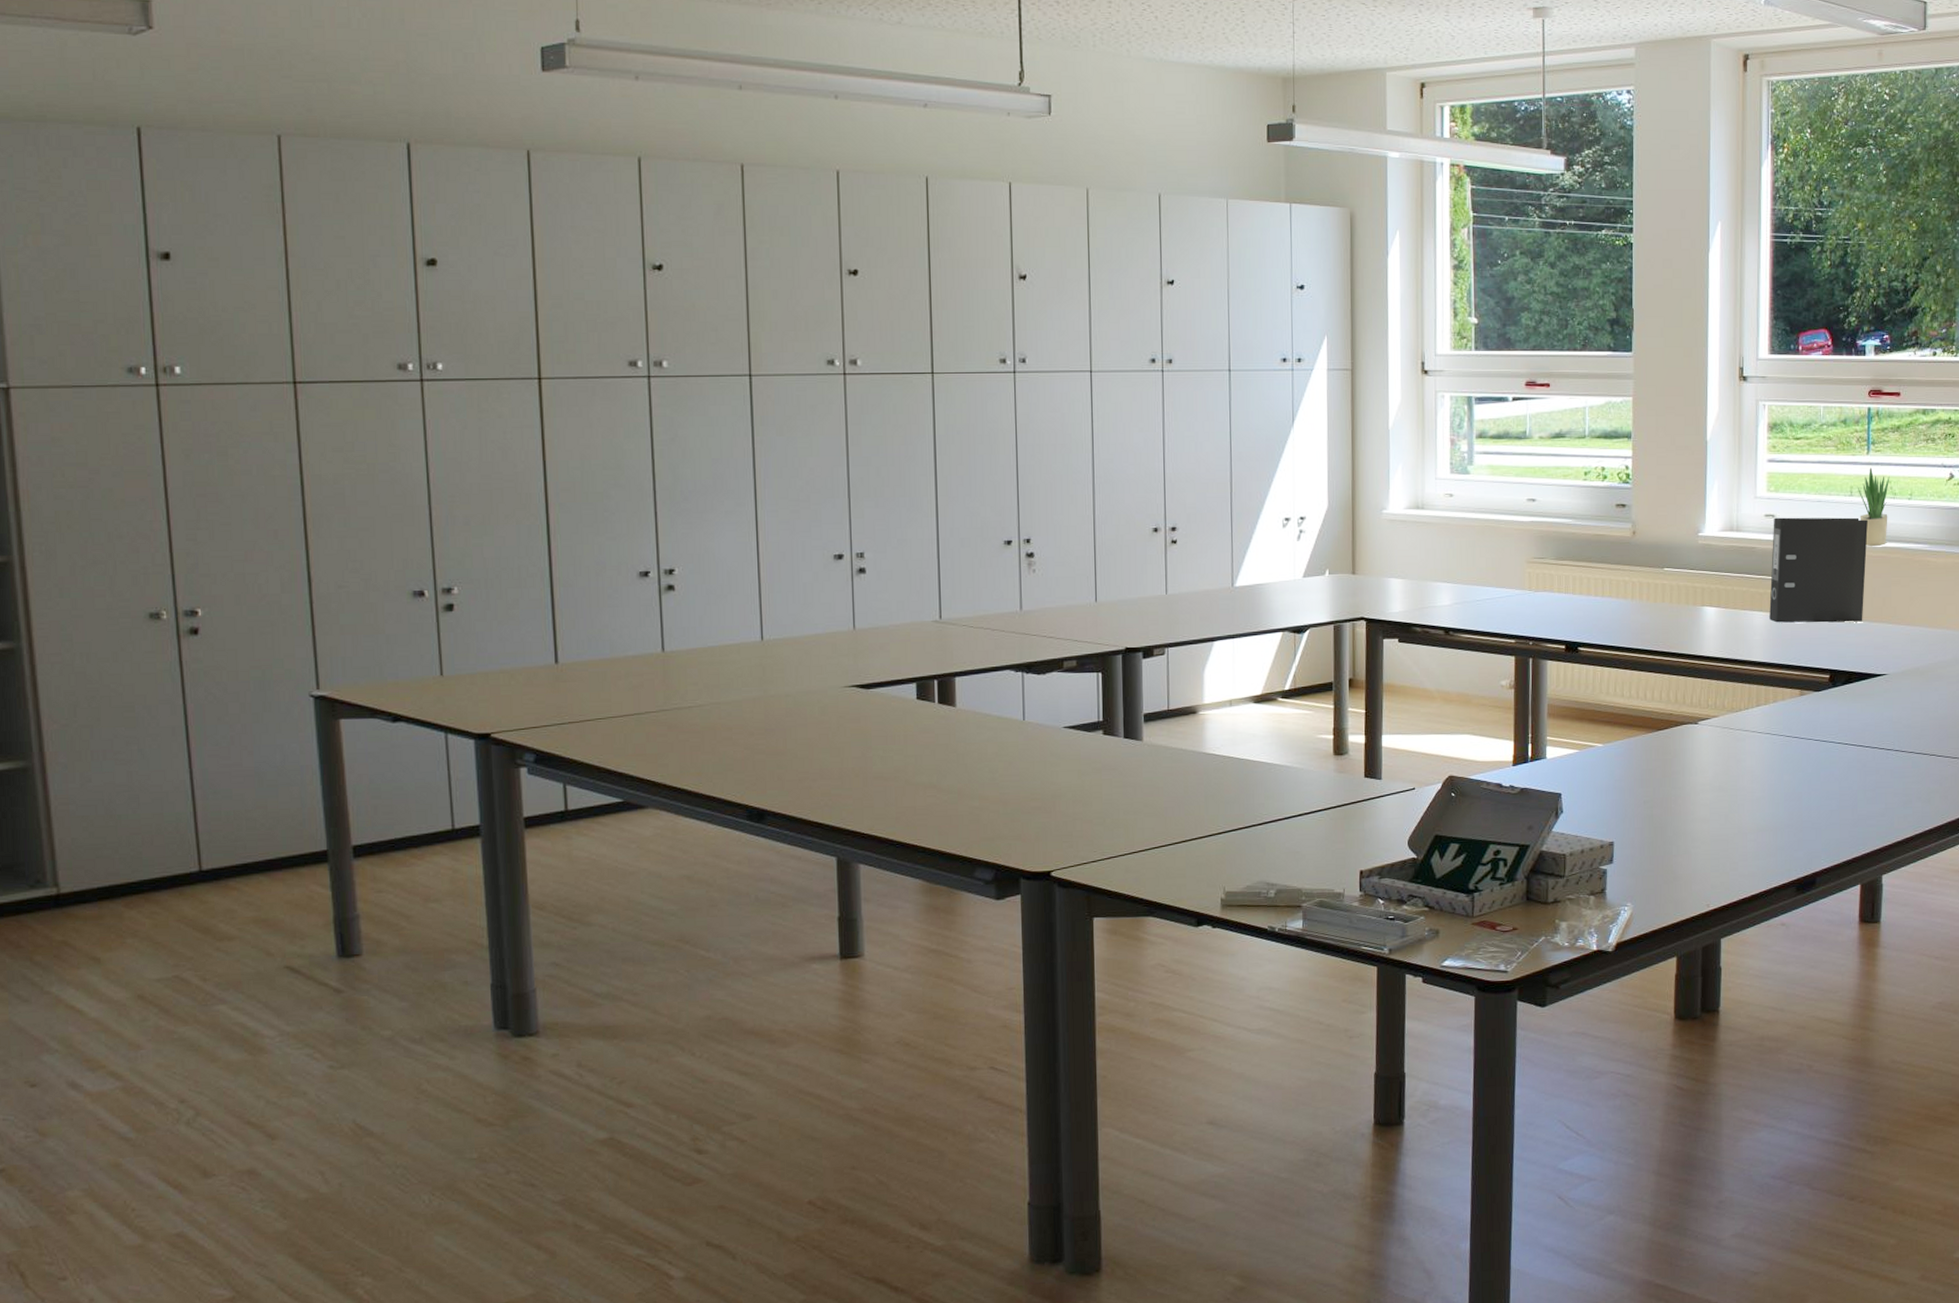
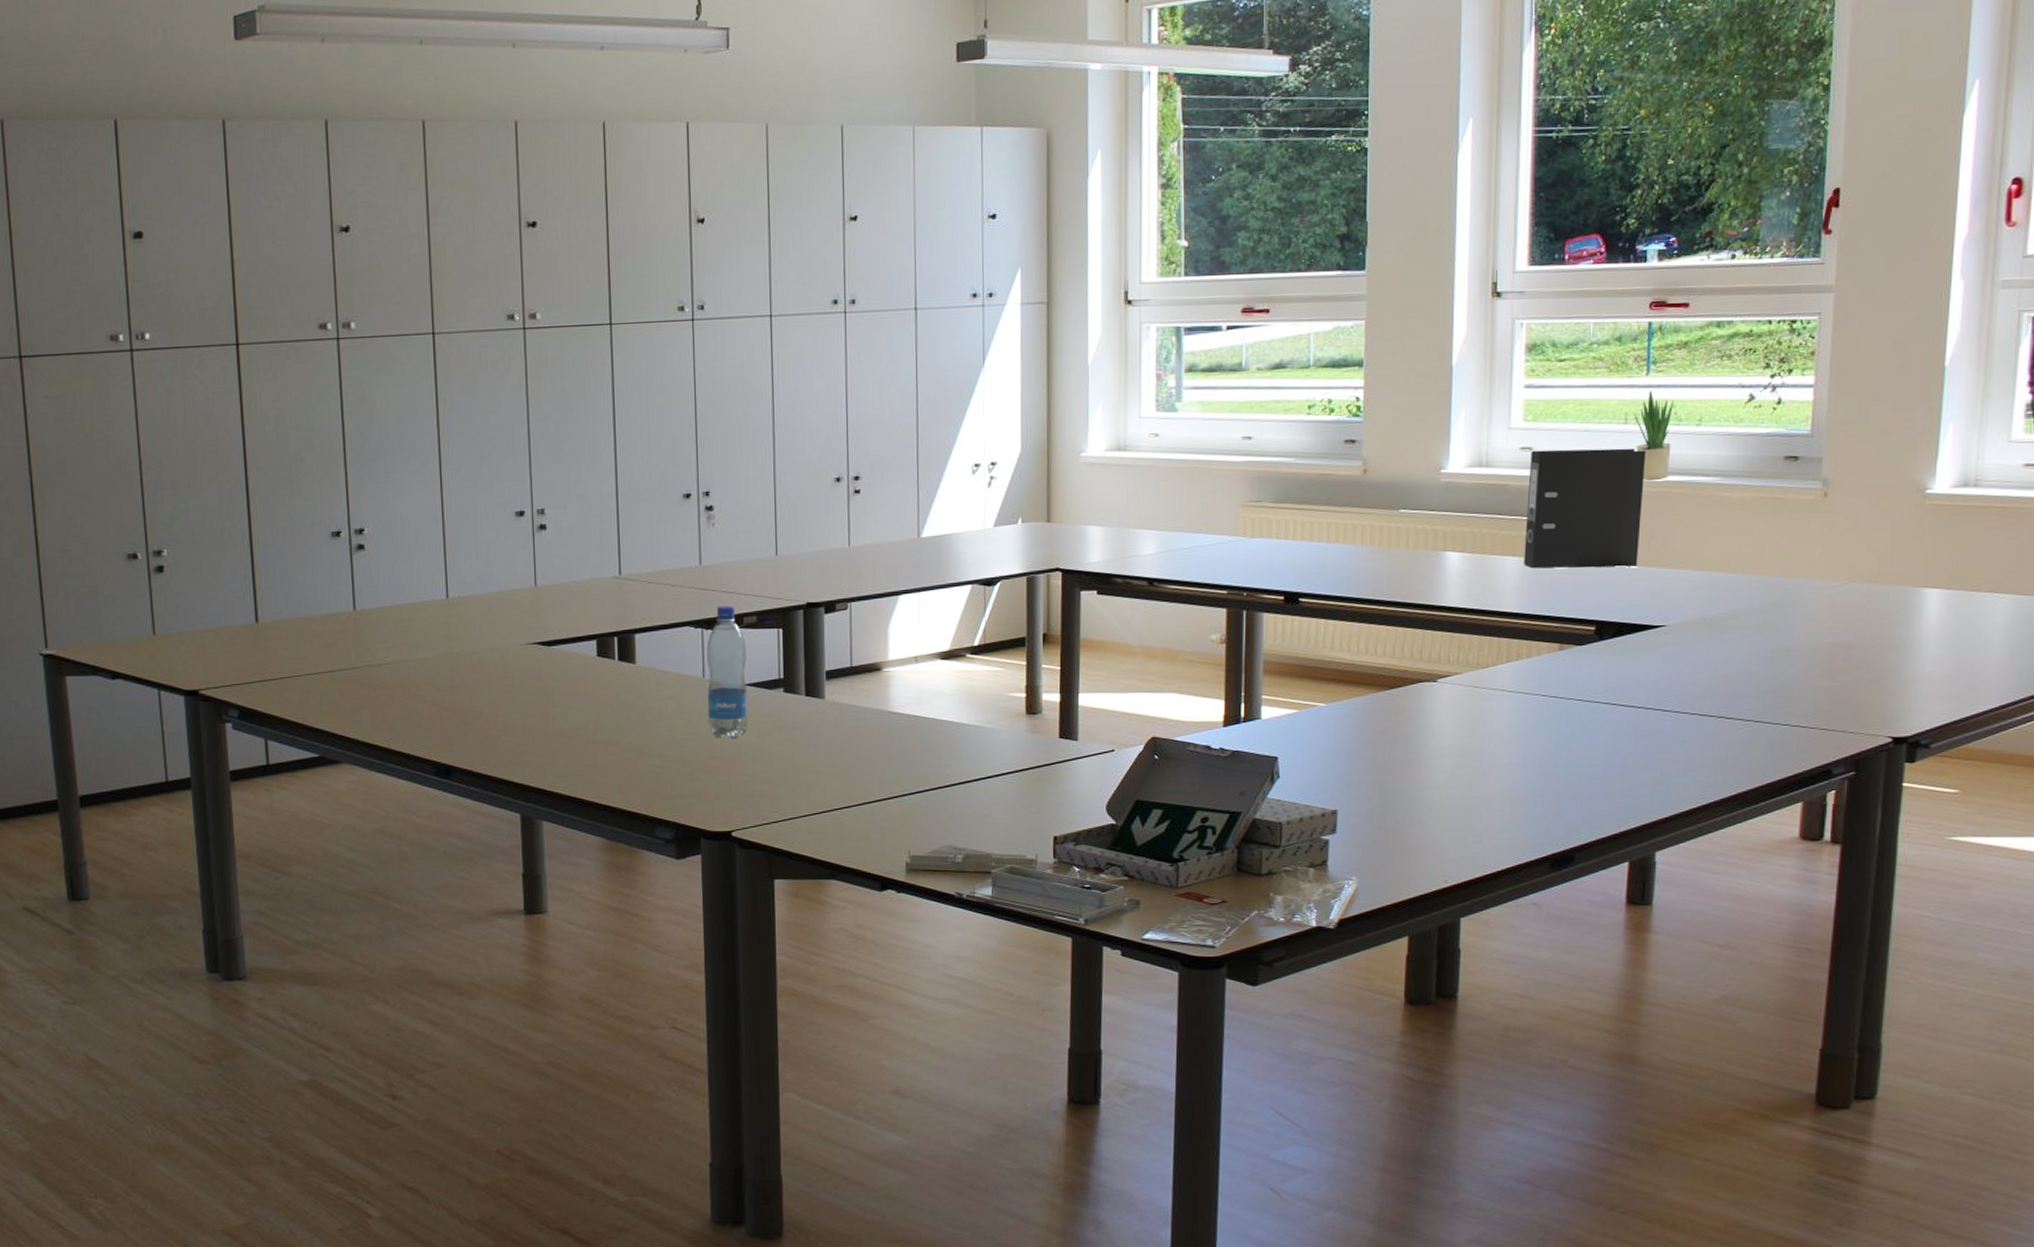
bottle: none [1027,650,1068,781] -> present [707,605,748,739]

